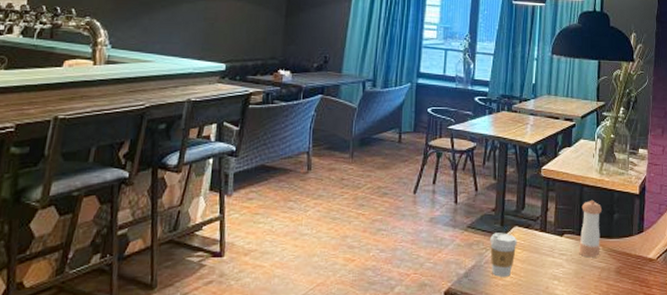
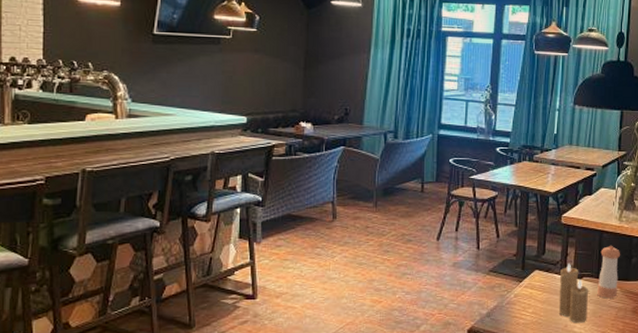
coffee cup: present [490,233,517,277] -> none [511,276,538,316]
candle: none [539,219,571,285] -> present [558,263,589,323]

